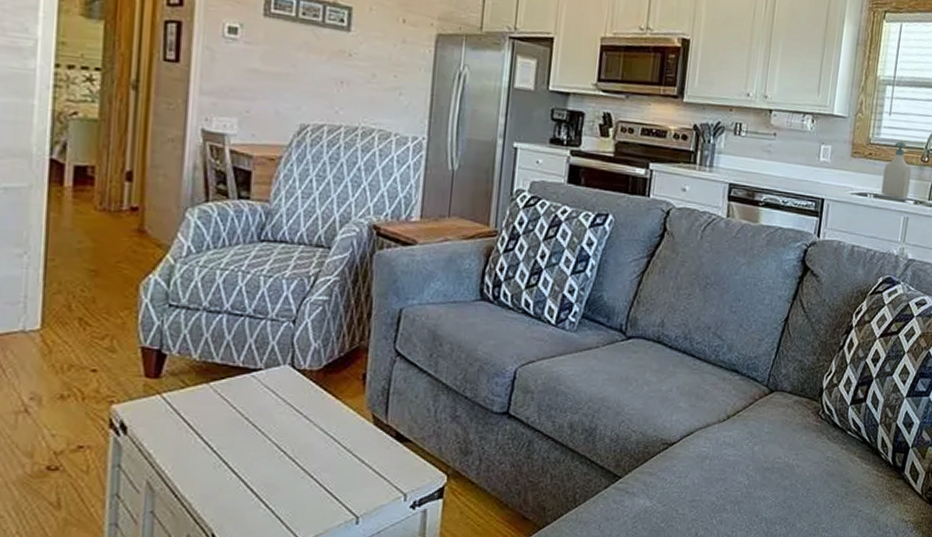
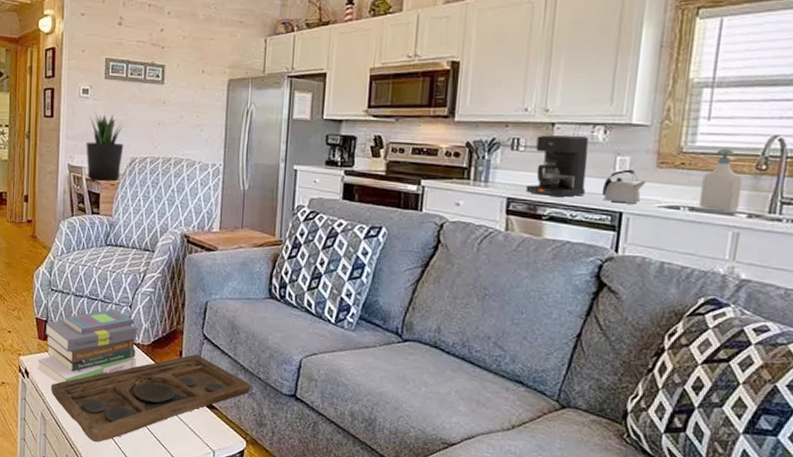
books: none [143,326,304,437] -> present [38,308,138,384]
decorative tray: none [163,376,455,511] -> present [50,354,251,443]
planter: none [231,59,291,155] -> present [86,111,124,182]
coffee maker: none [745,121,800,184] -> present [525,134,589,198]
kettle: none [808,158,843,191] -> present [601,169,646,204]

